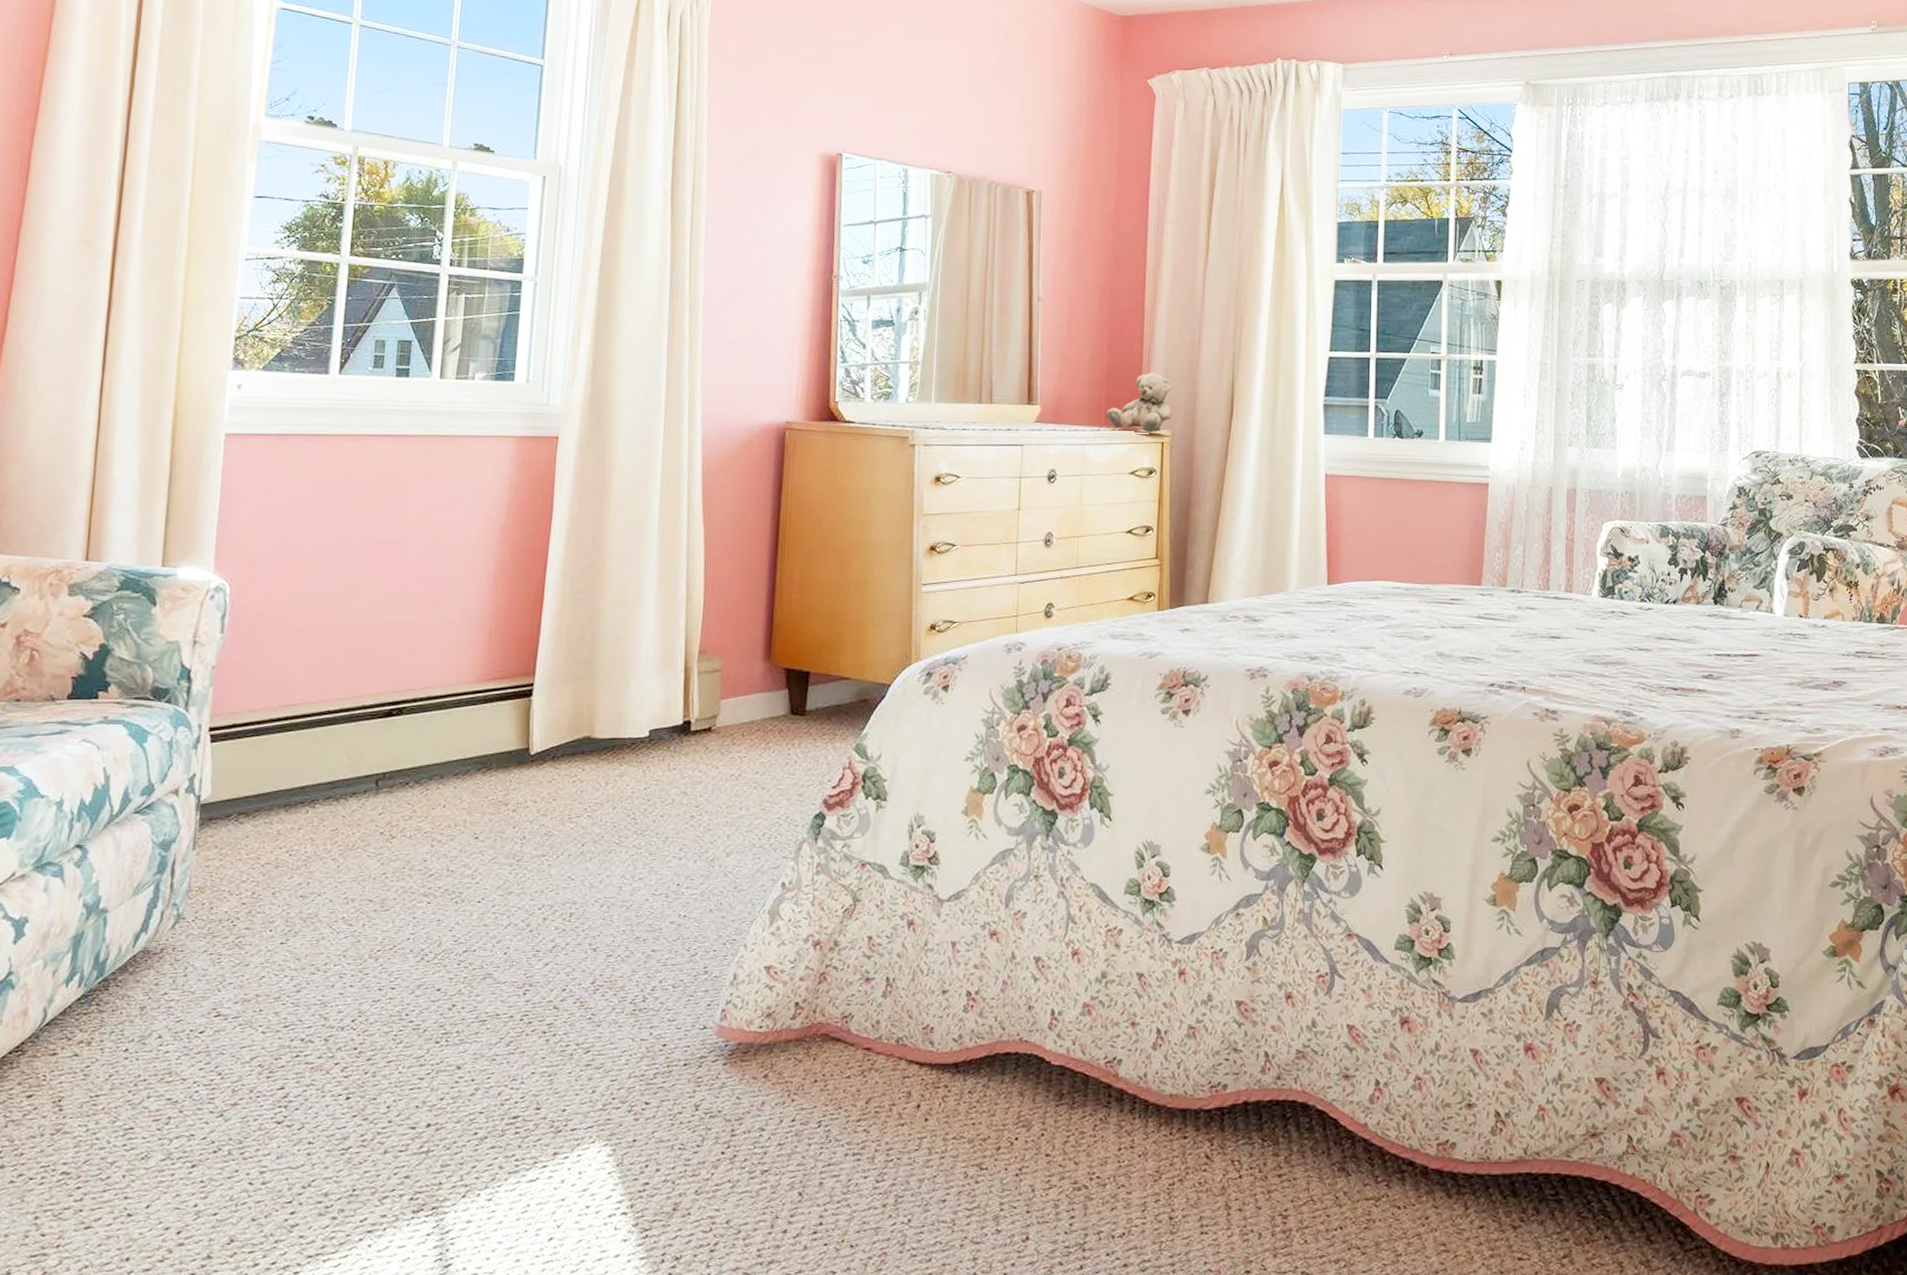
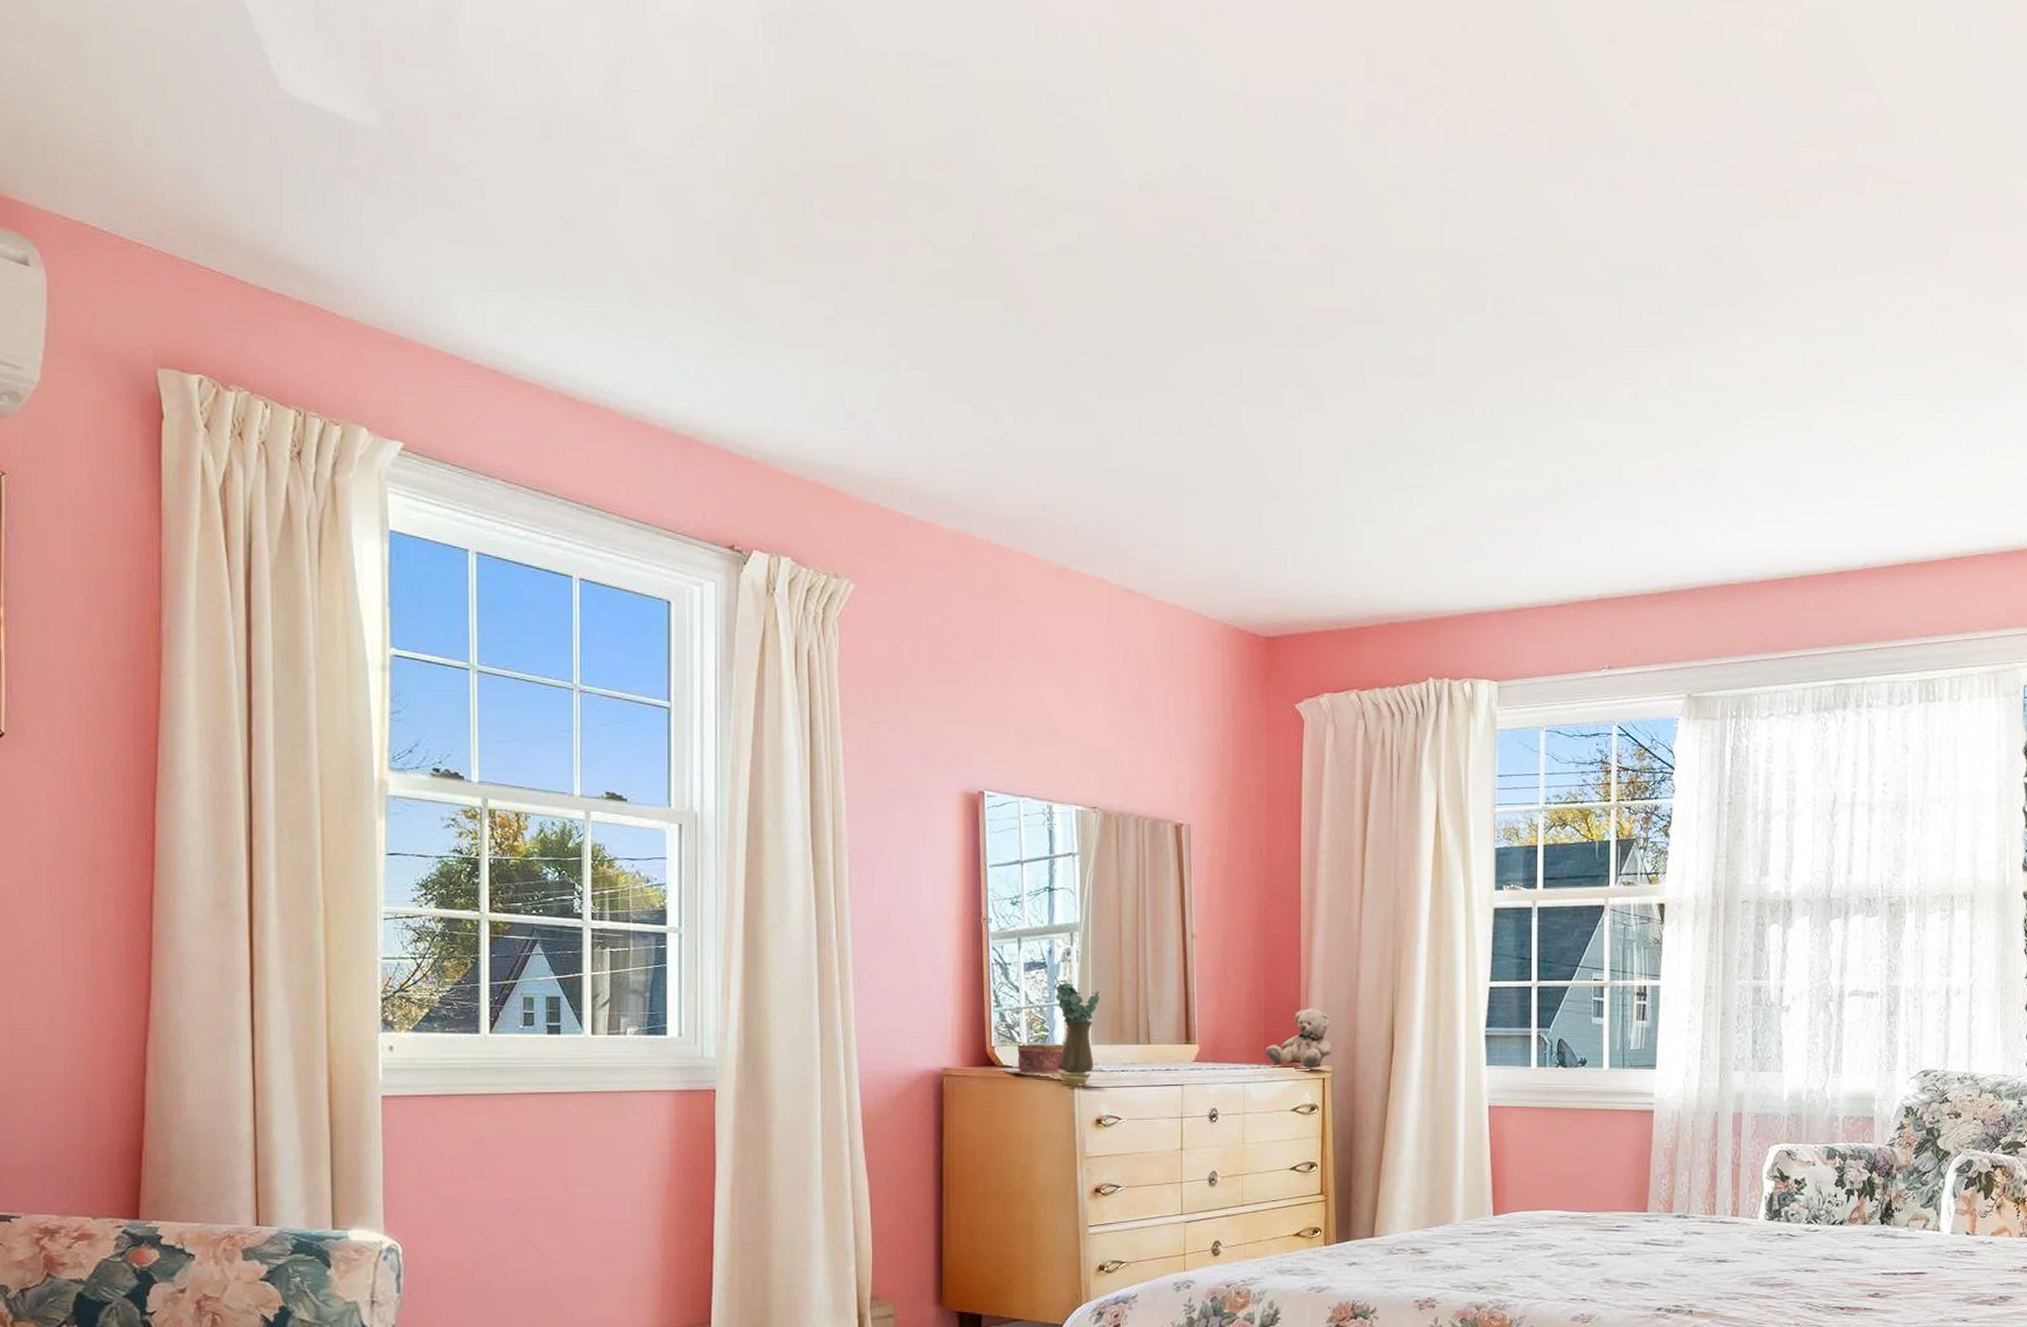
jewelry box: none [844,398,907,433] -> present [1002,1042,1064,1076]
vase: none [899,334,945,443] -> present [1053,976,1100,1085]

